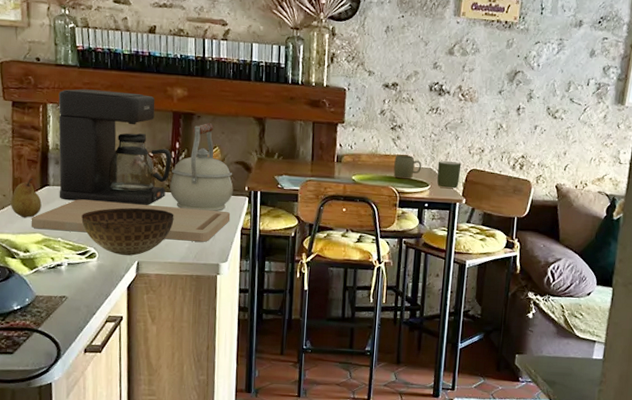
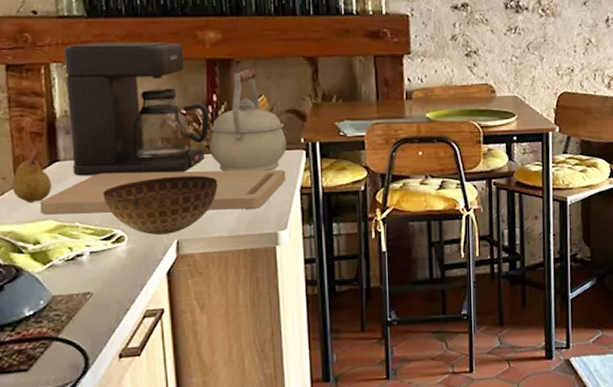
mug: present [393,154,422,179] -> none [473,84,506,111]
mug: present [437,161,461,189] -> none [523,86,550,118]

